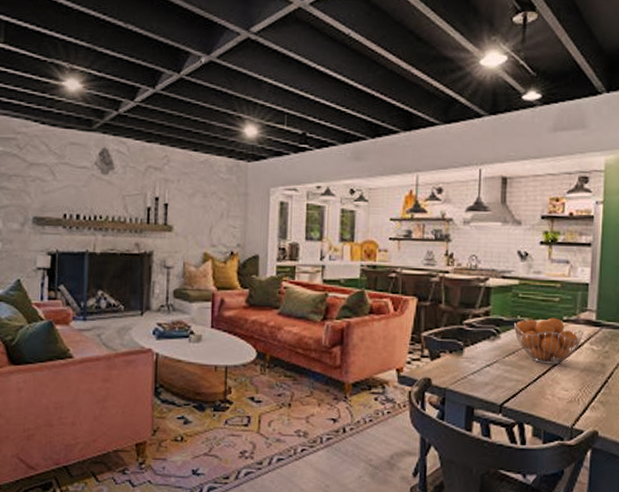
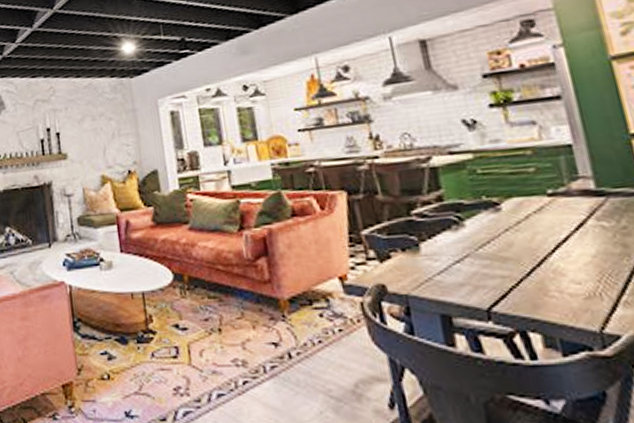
fruit basket: present [514,317,584,364] -> none [480,192,584,252]

